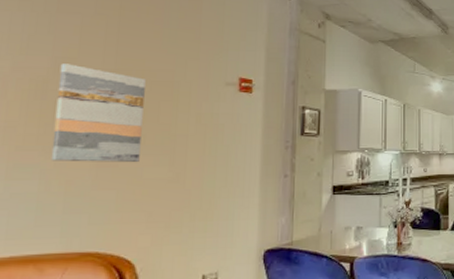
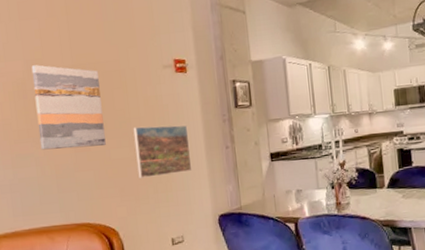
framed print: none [174,145,244,203] -> present [133,125,192,178]

